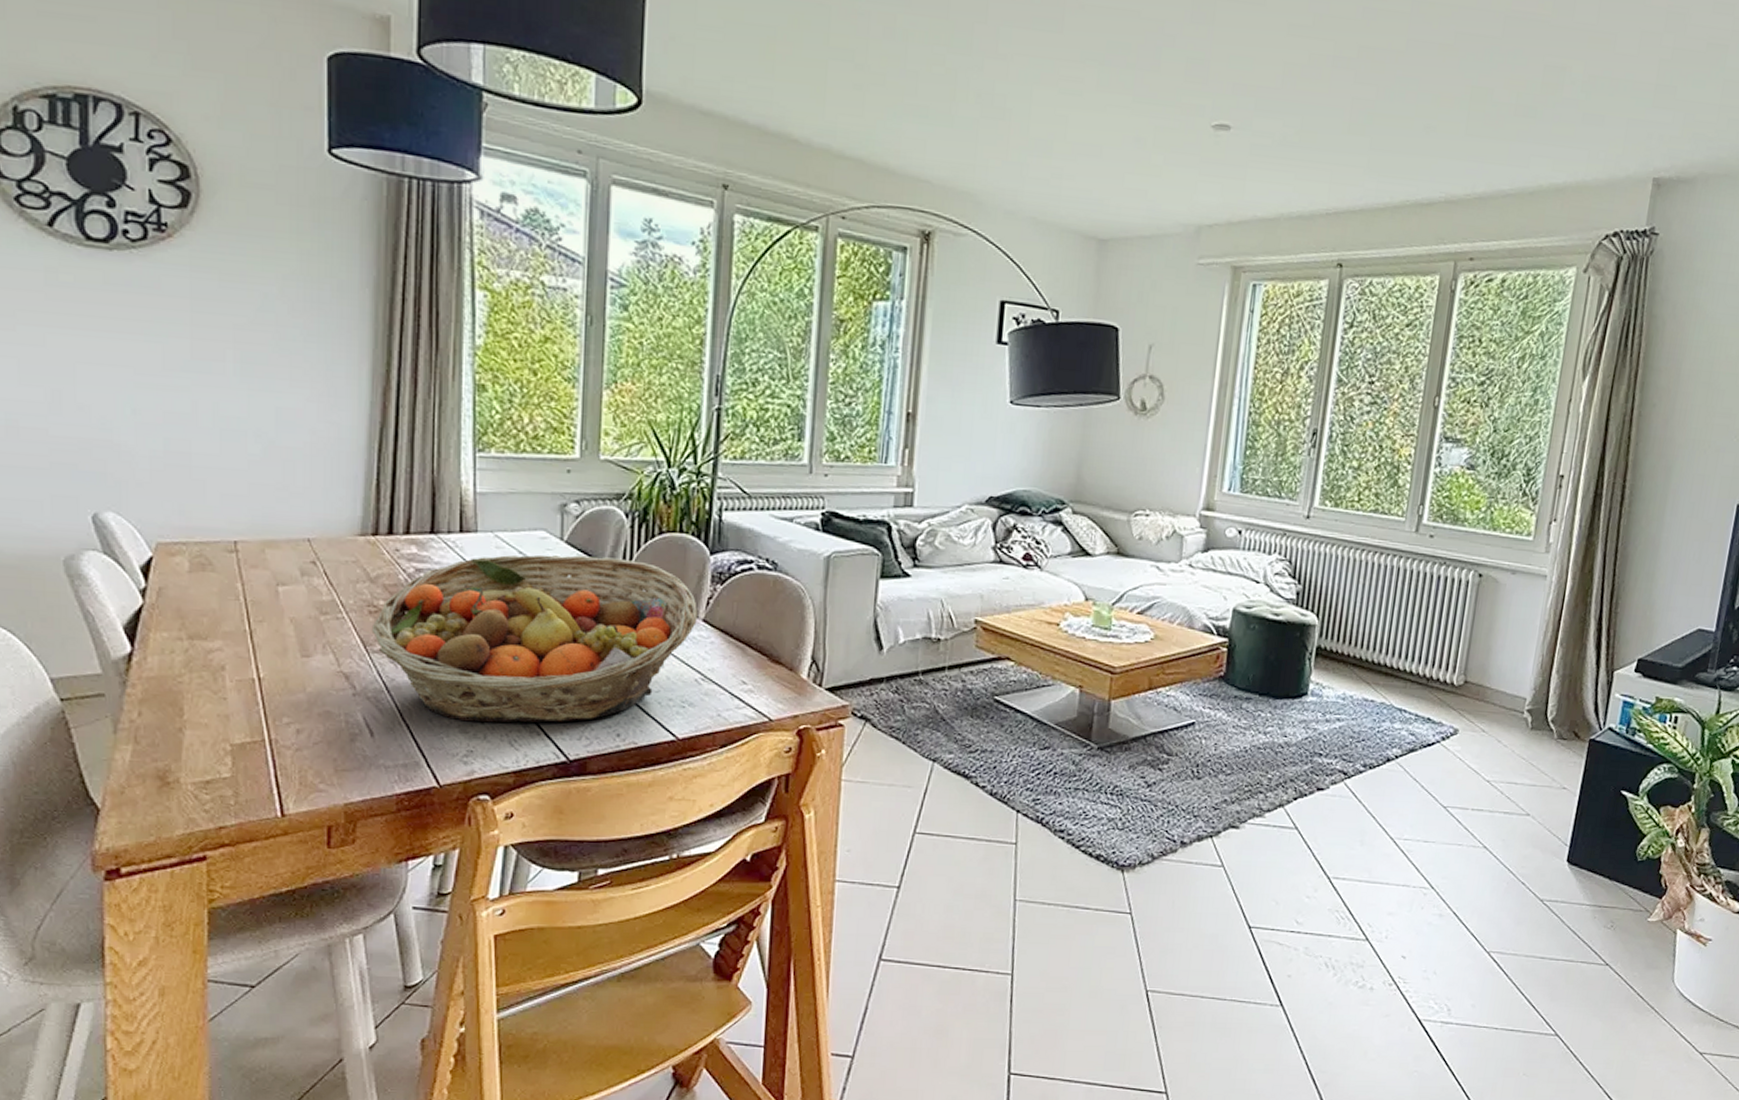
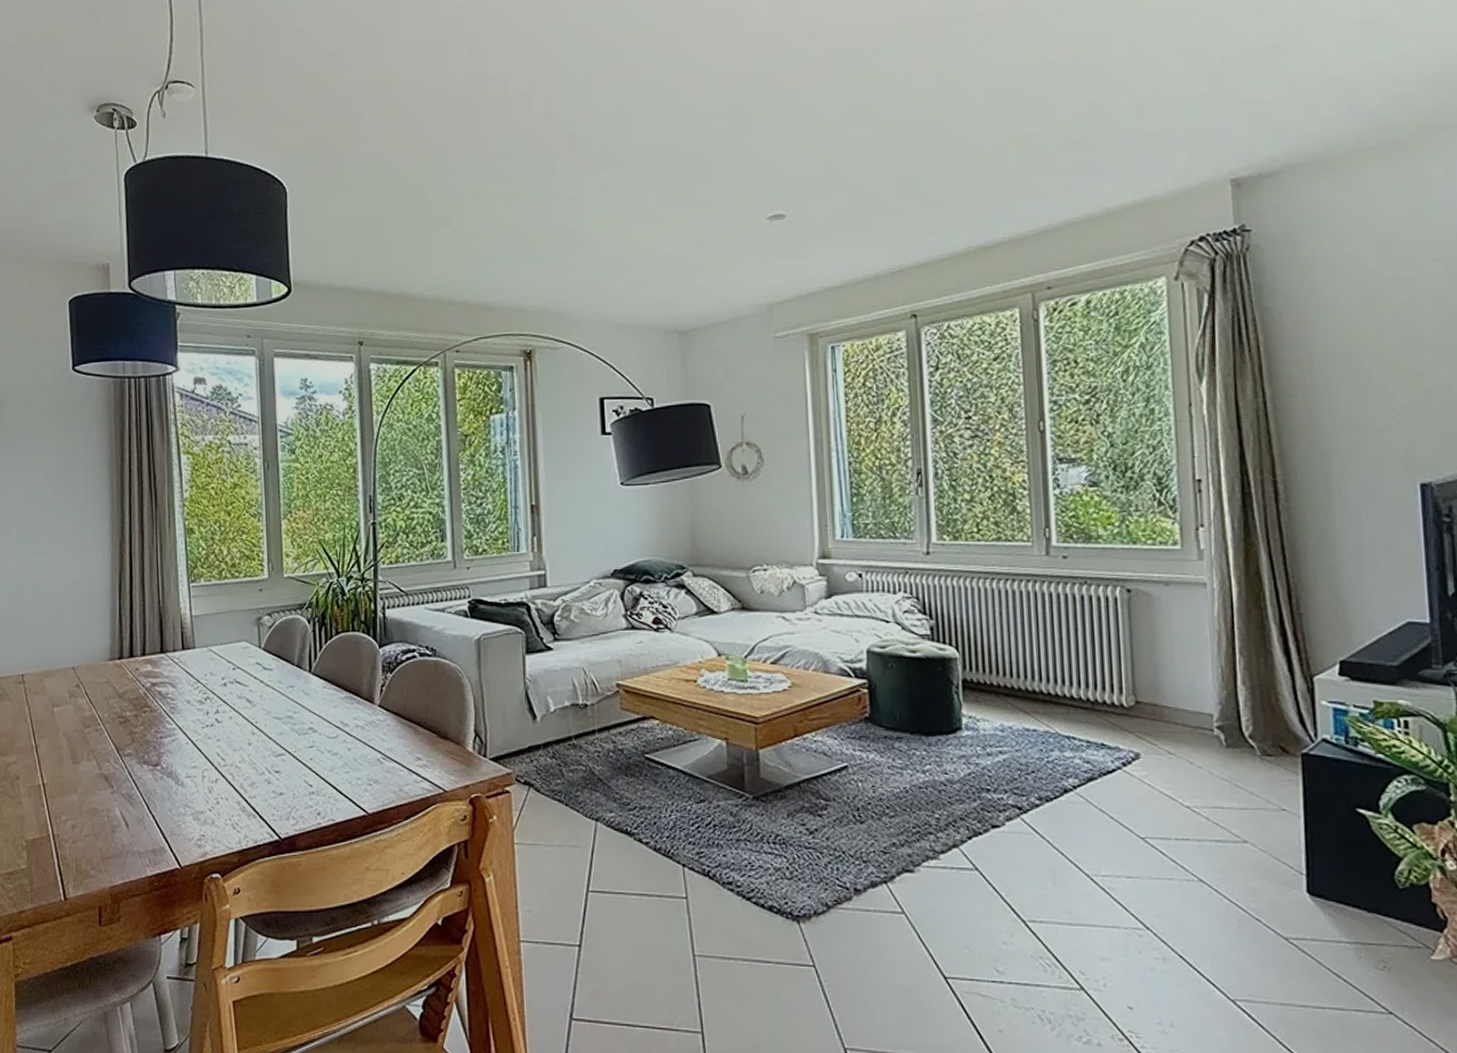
fruit basket: present [371,554,698,723] -> none [122,658,374,810]

